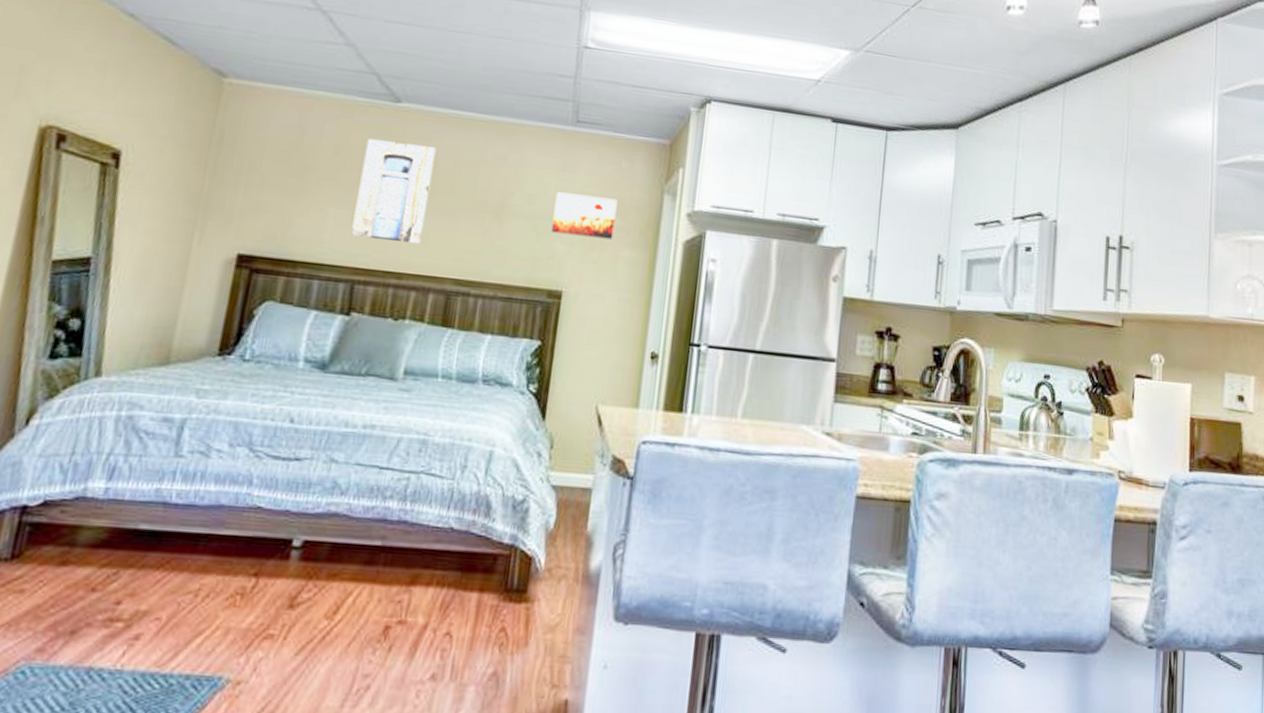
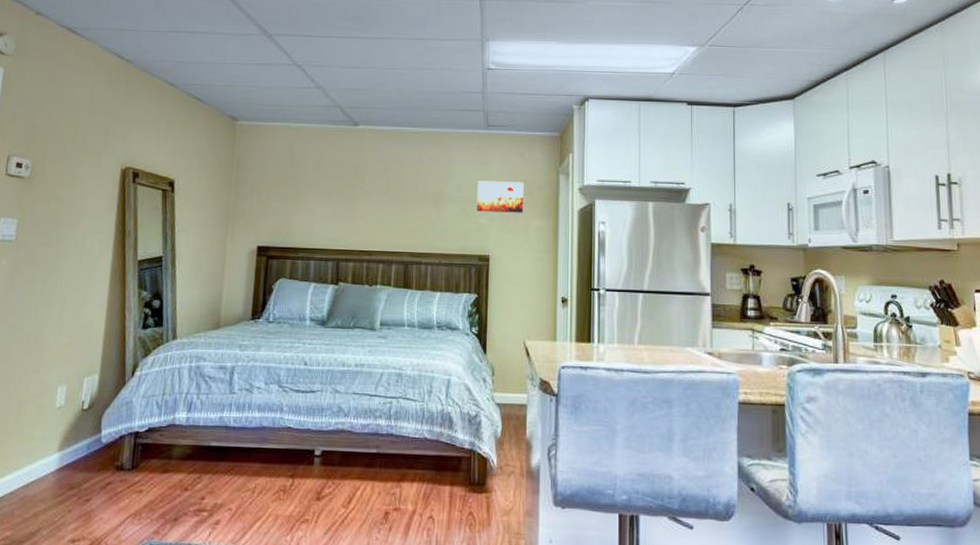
wall art: present [351,138,437,245] -> none [333,154,387,229]

